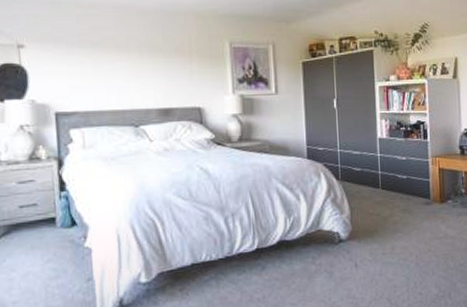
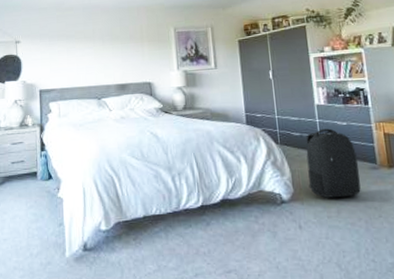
backpack: none [366,163,415,235] -> present [306,128,361,198]

